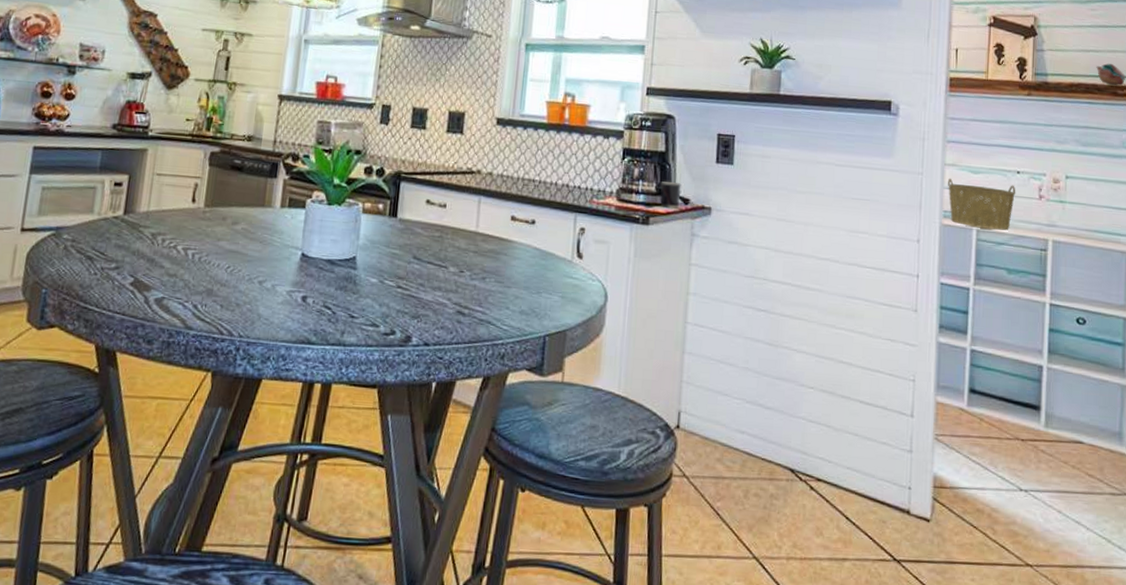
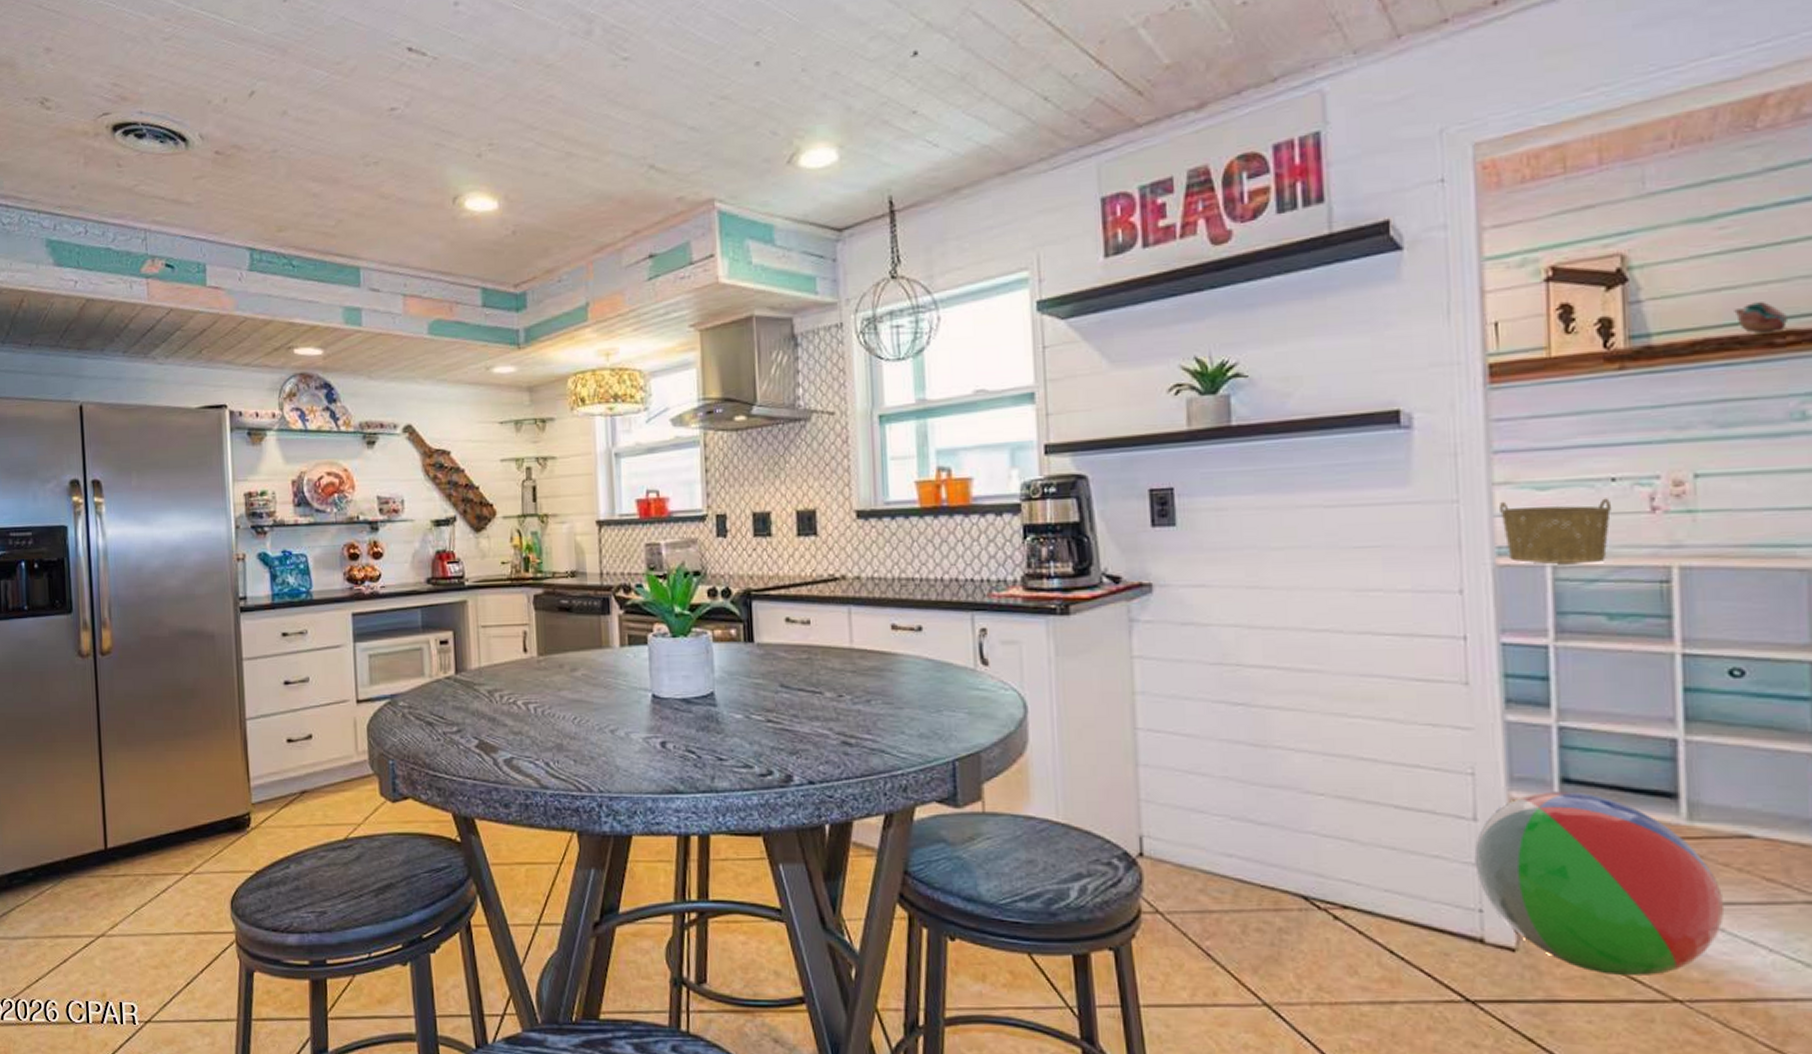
mug: present [659,181,682,209] -> none [1078,557,1108,592]
beach ball: none [909,398,1063,545] -> present [1474,791,1725,976]

